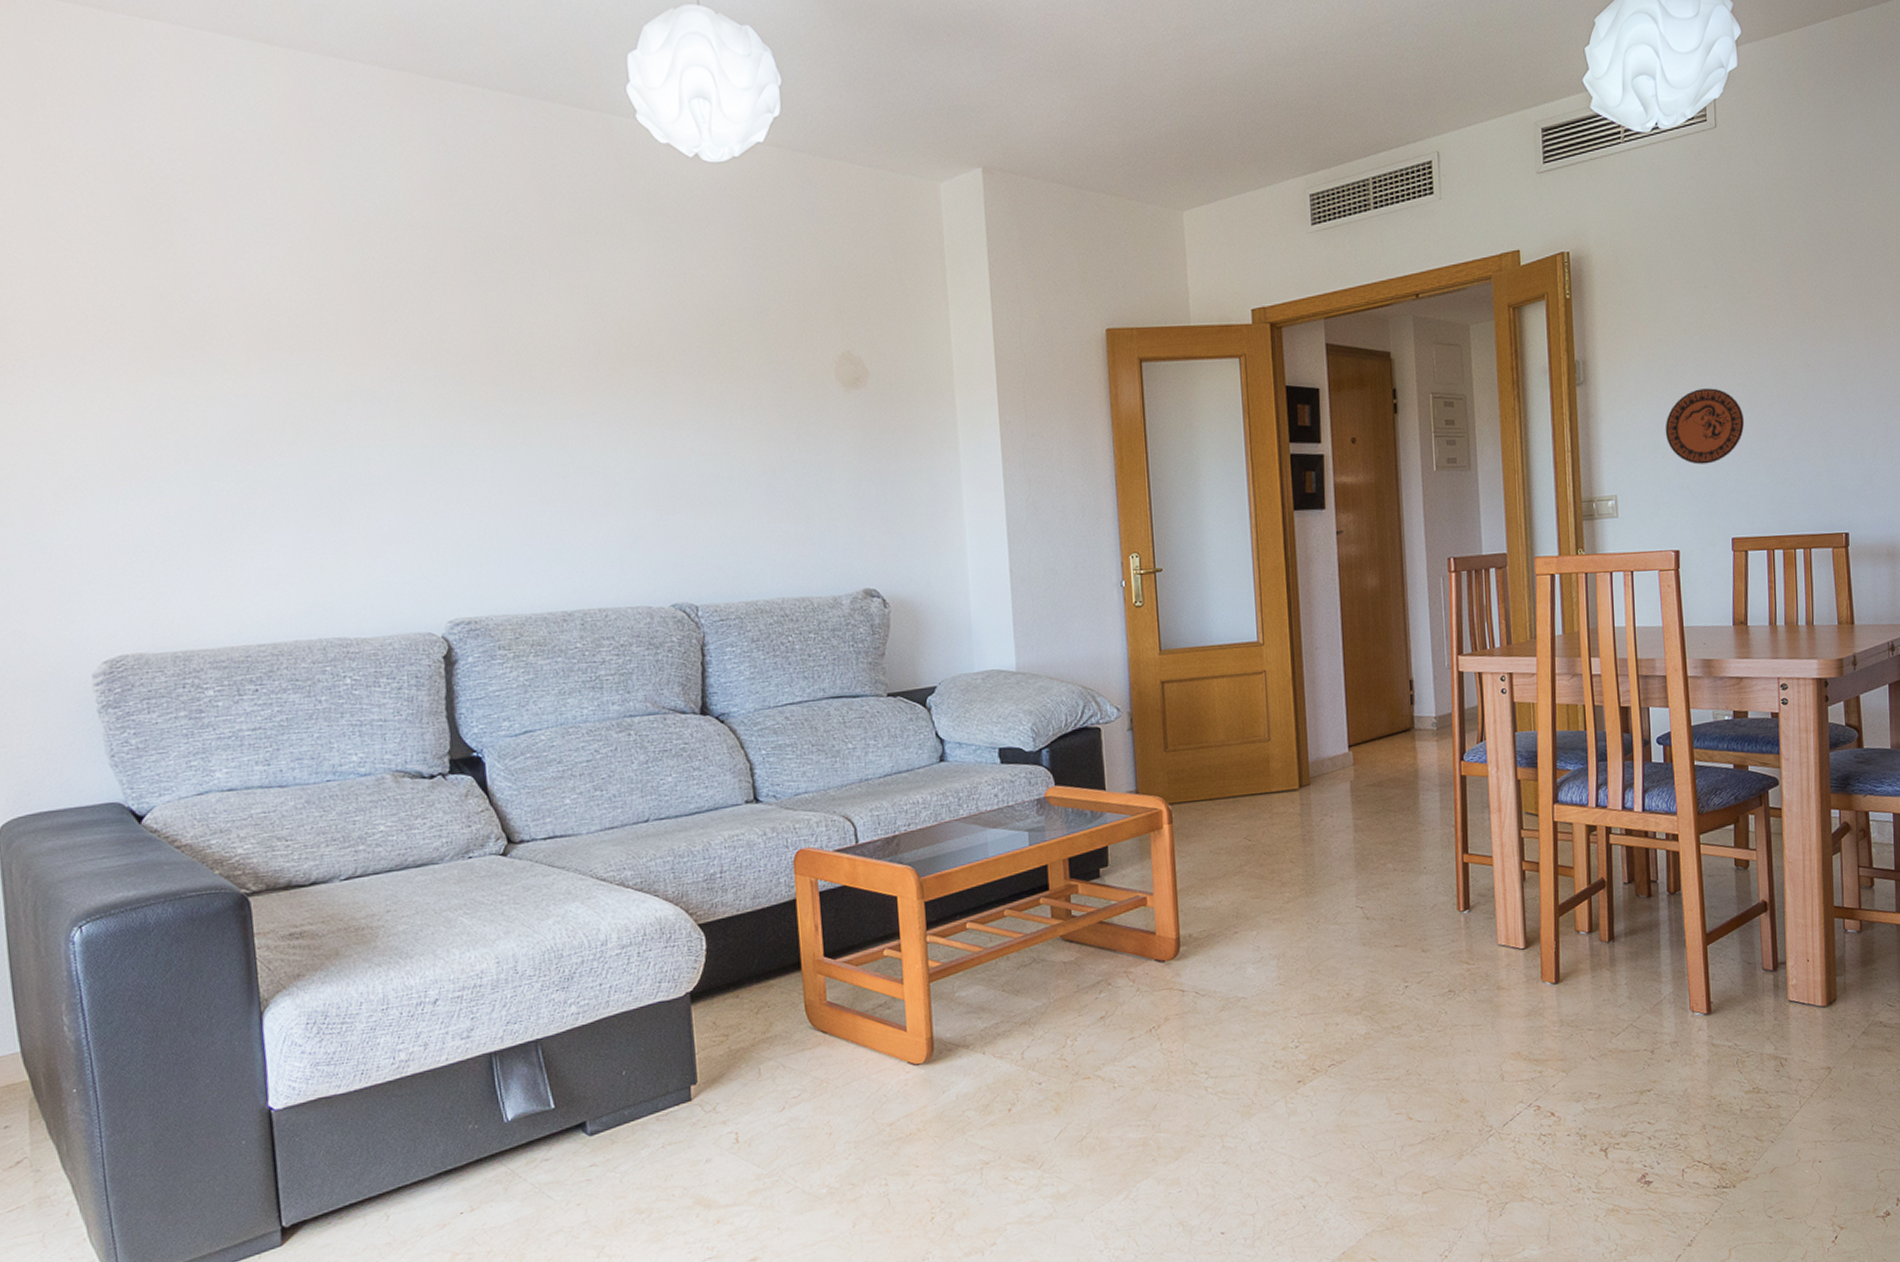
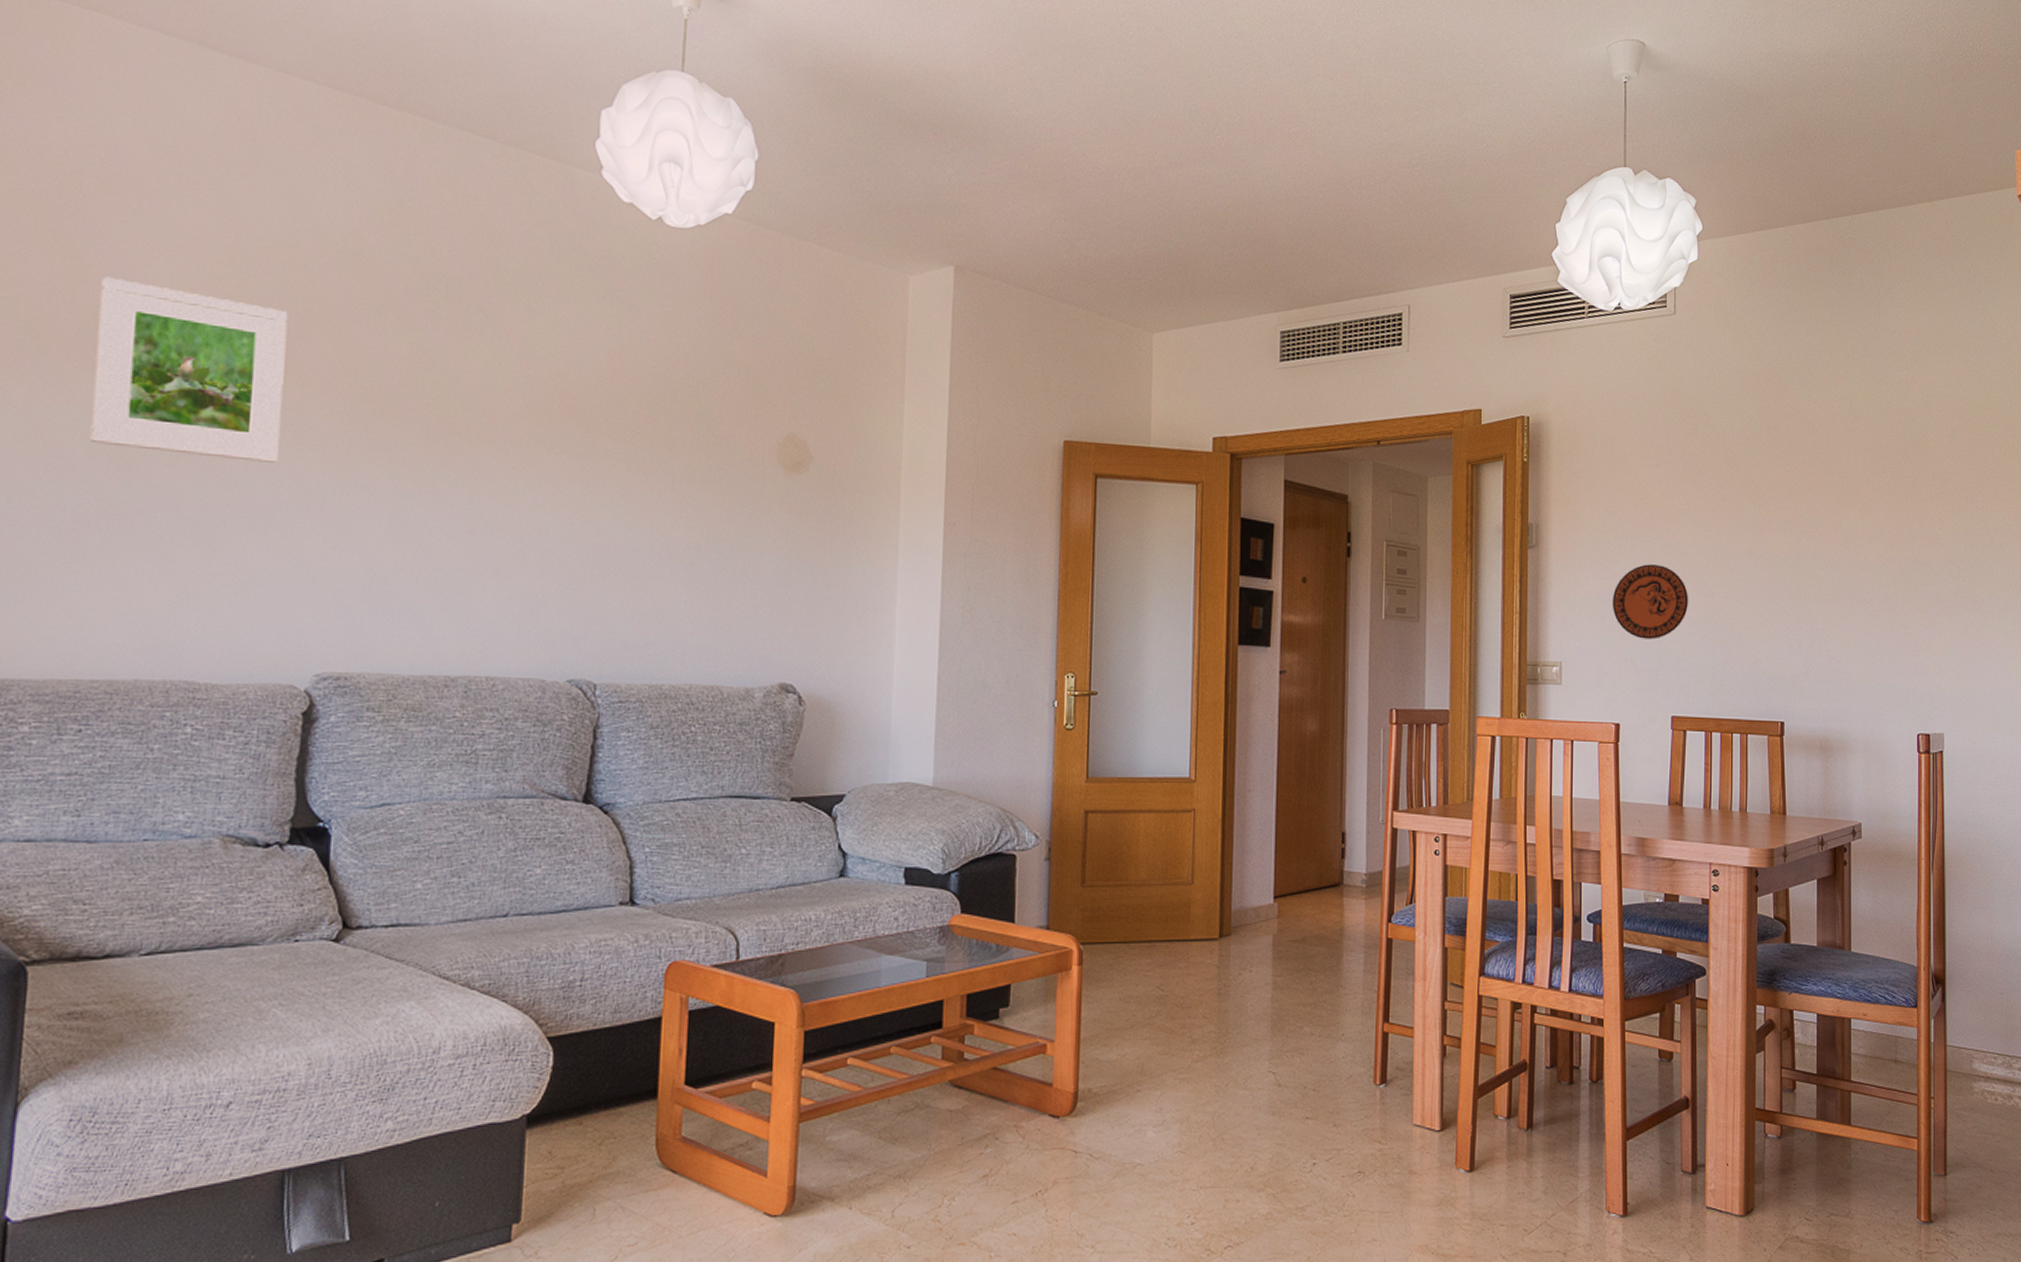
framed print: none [203,274,385,432] -> present [89,276,288,463]

